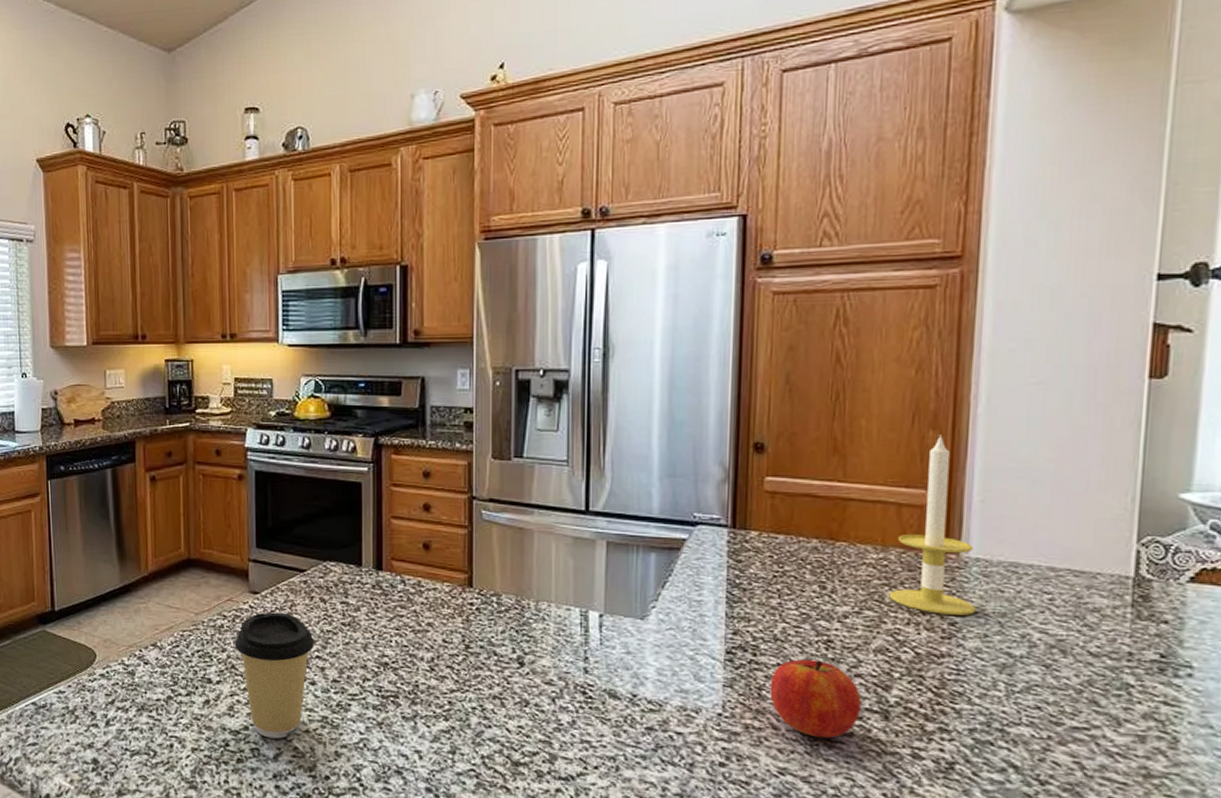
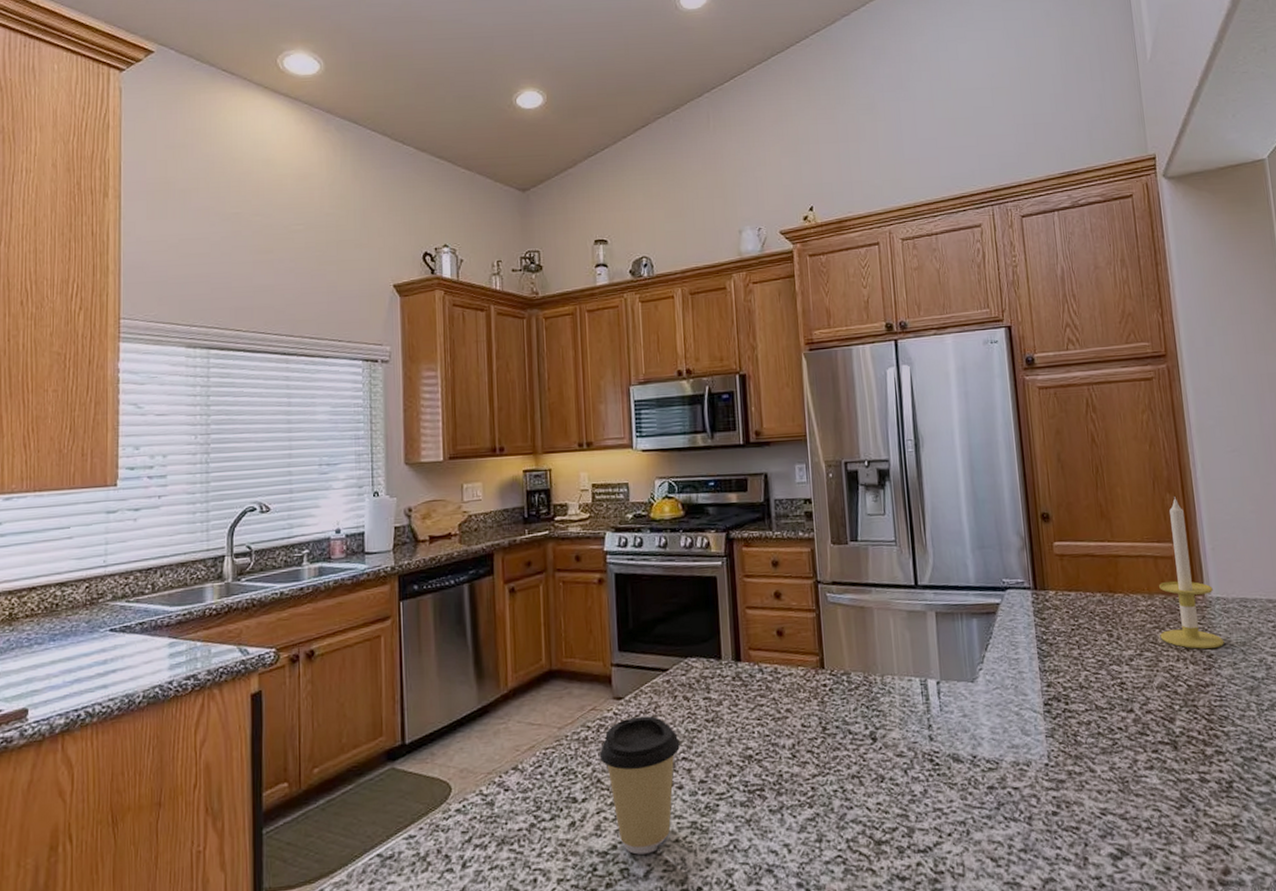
fruit: present [770,659,861,738] -> none [1082,702,1156,775]

